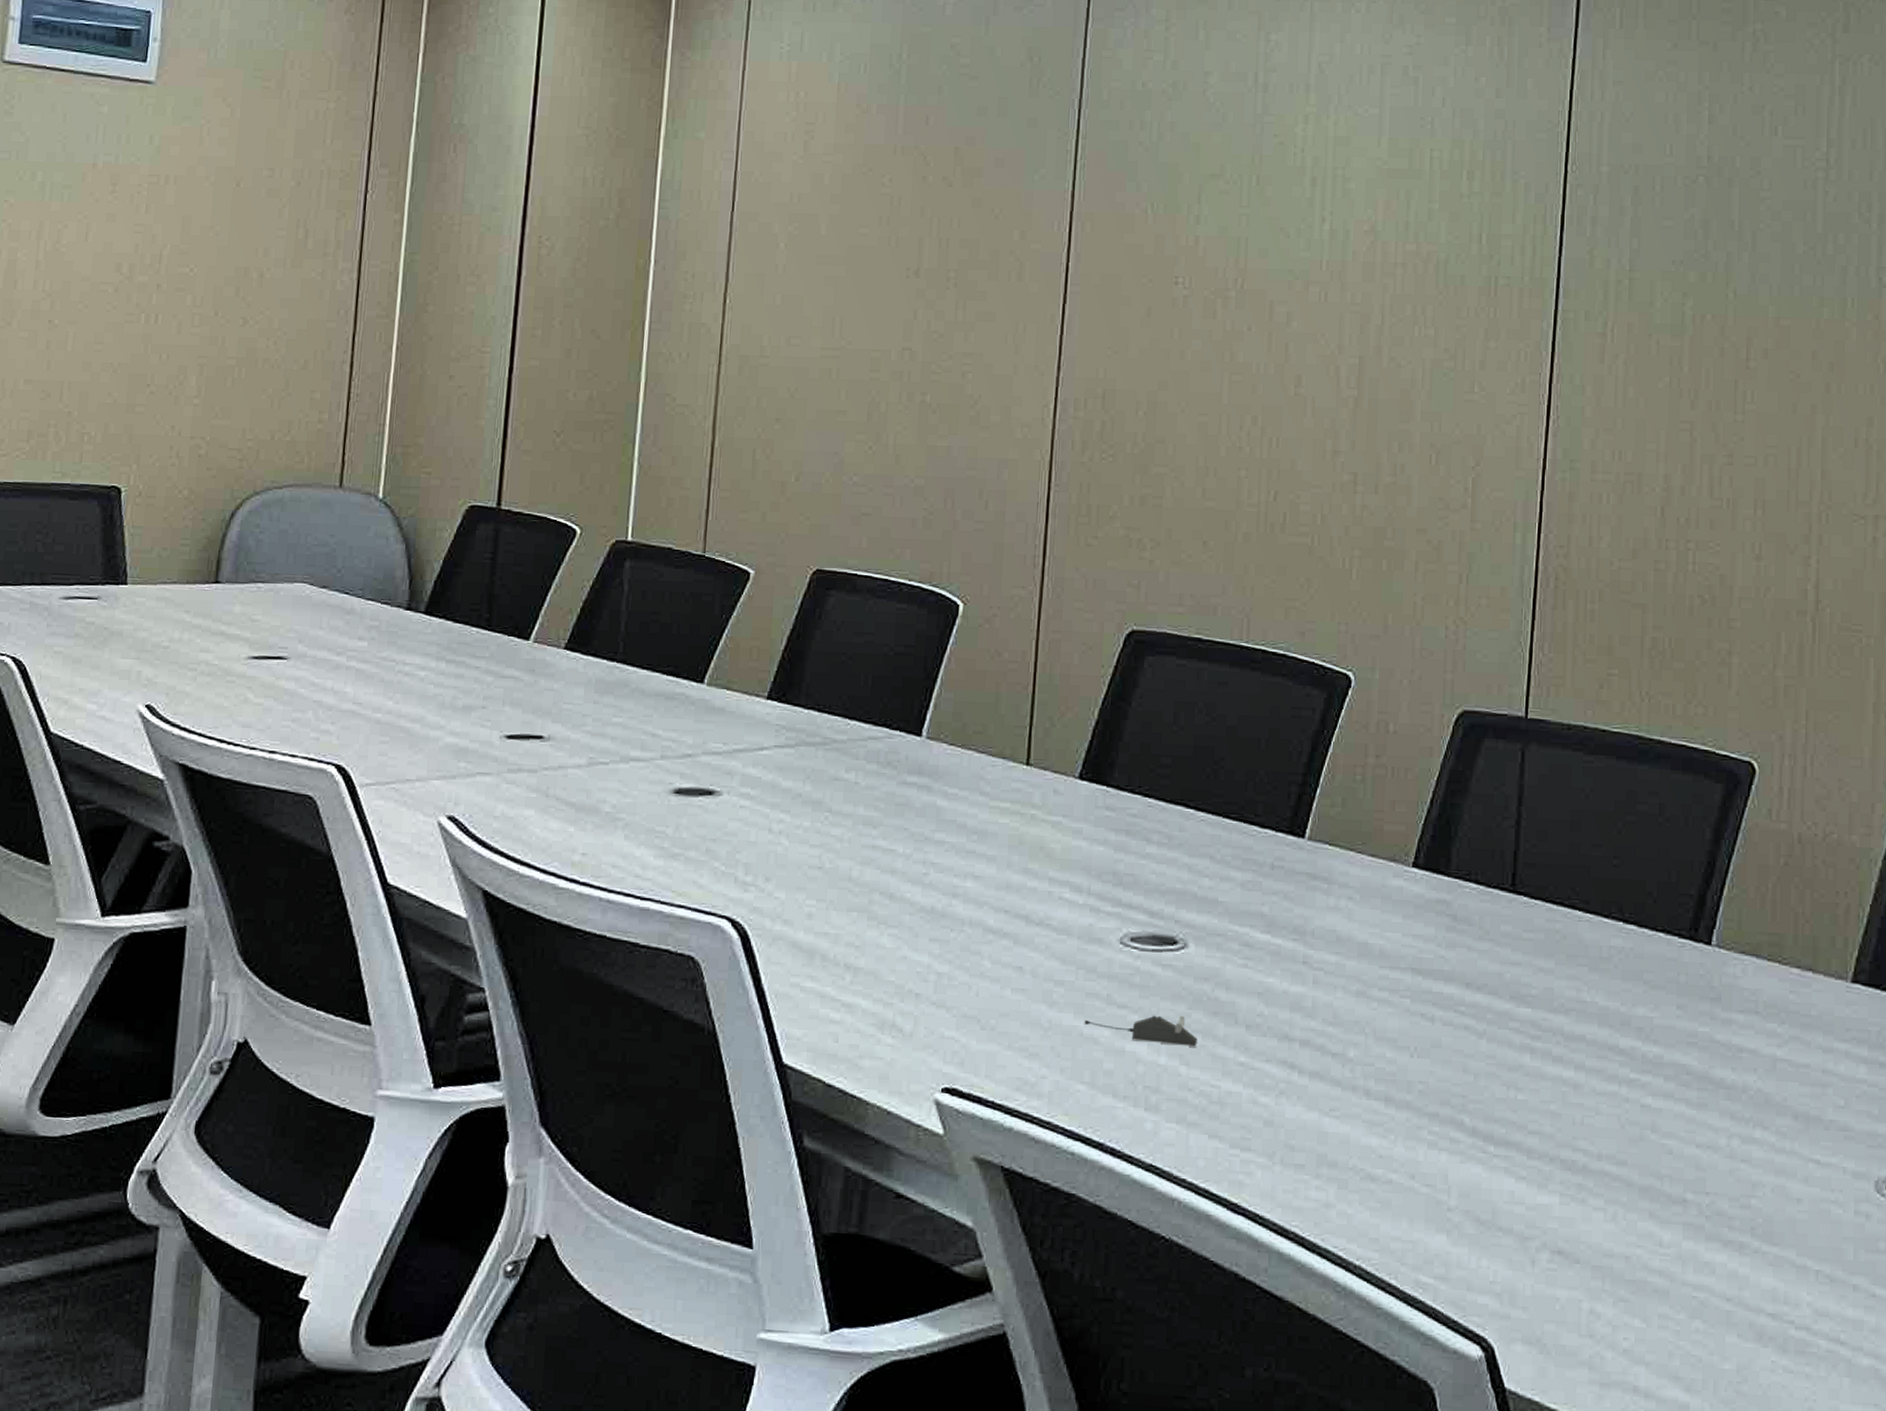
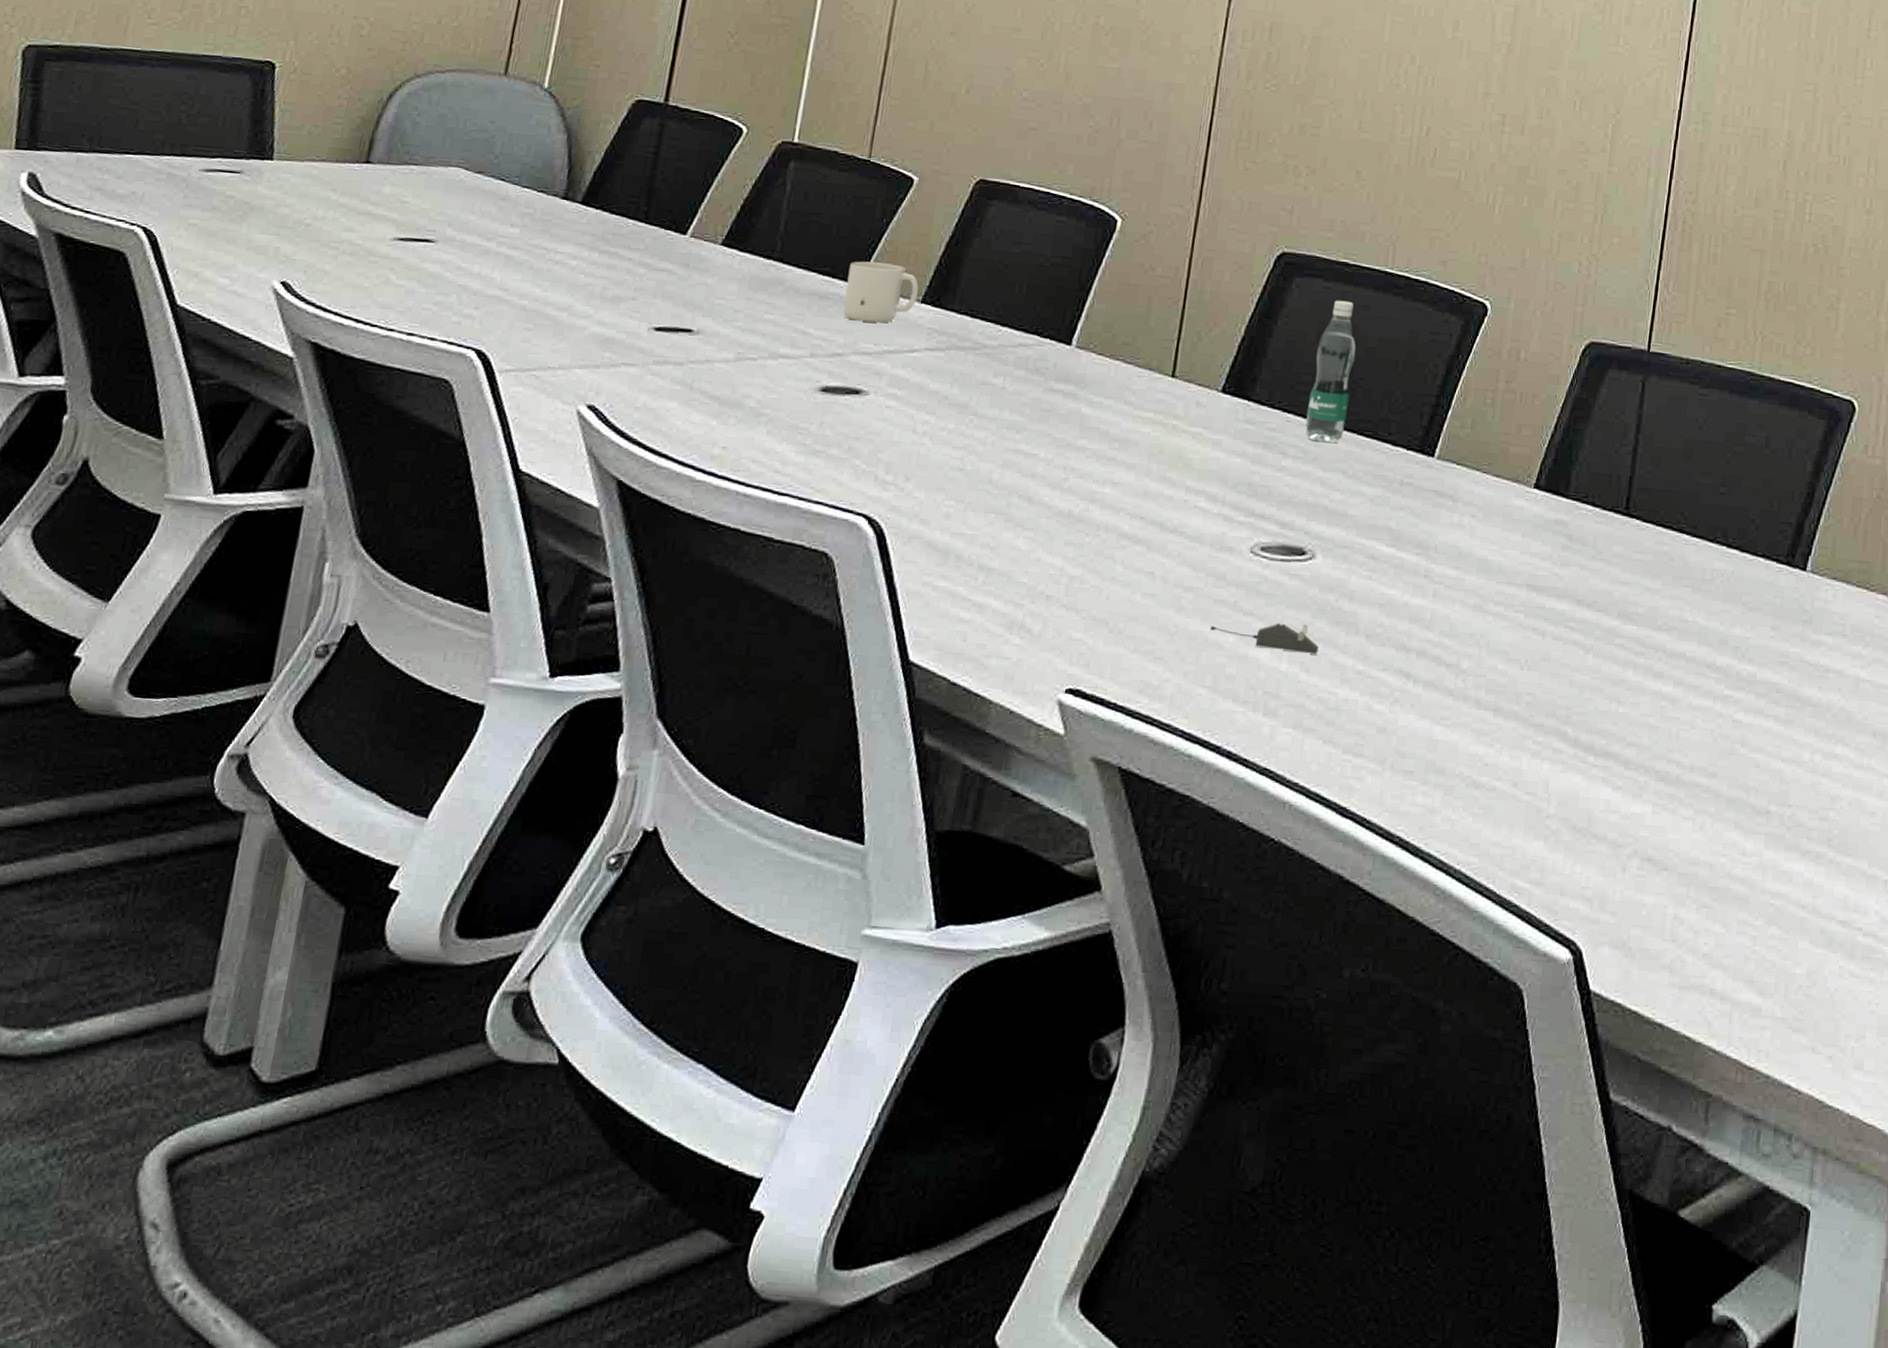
mug: none [690,659,764,722] -> present [843,261,920,323]
bottle: none [1168,677,1216,828] -> present [1305,300,1357,443]

